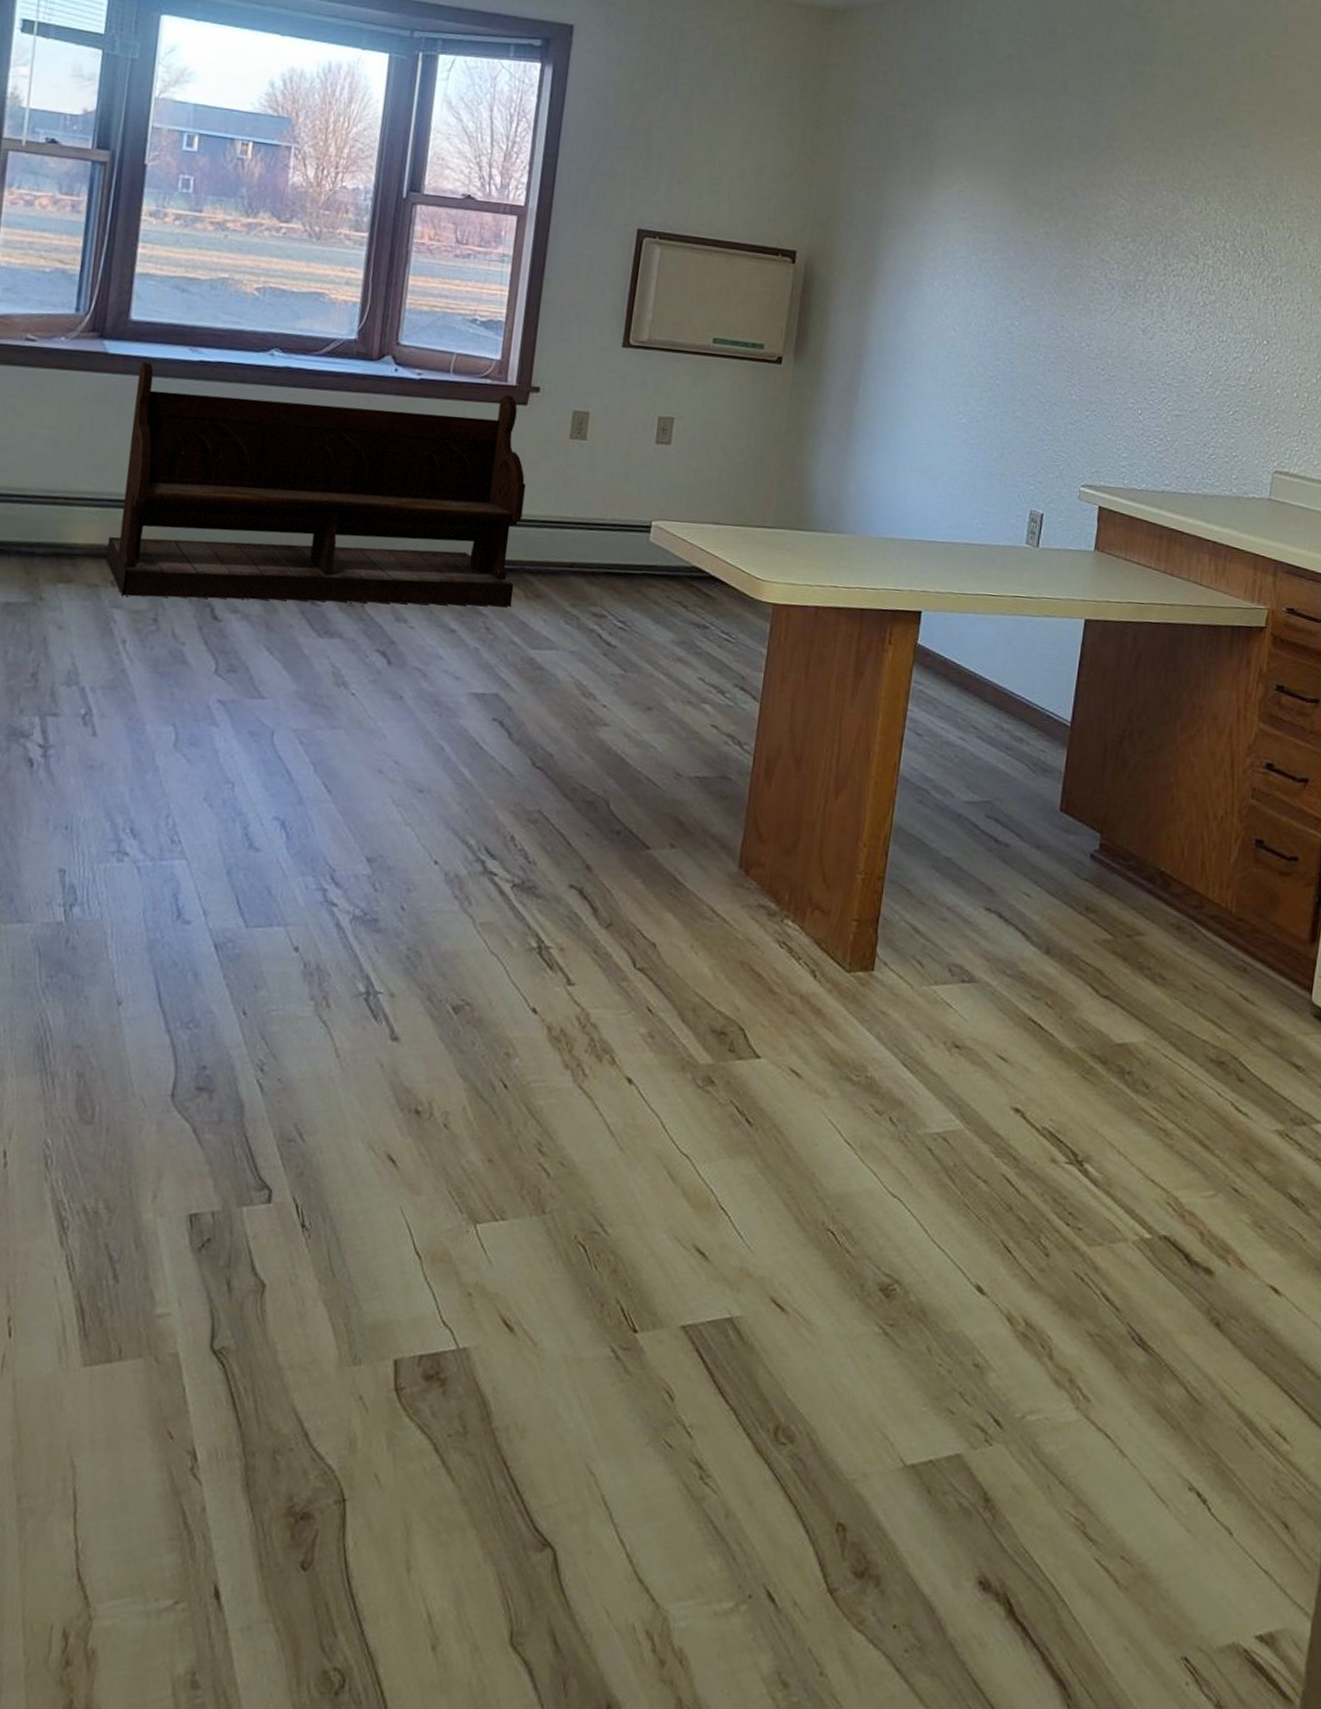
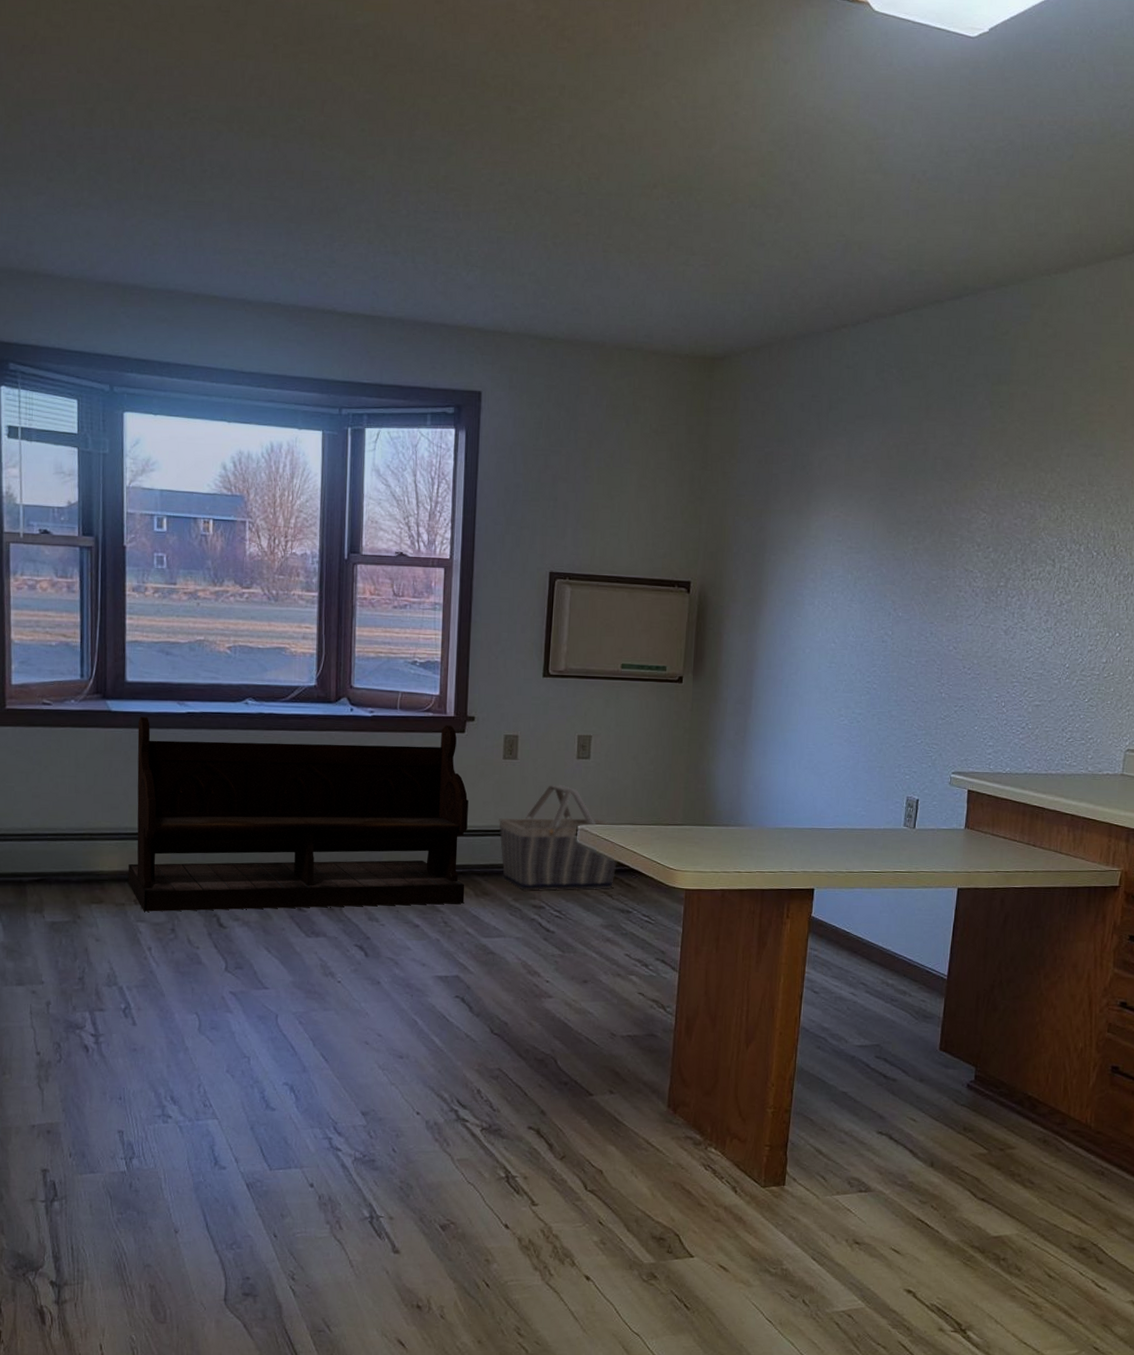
basket: none [559,471,695,599] -> present [499,784,617,891]

